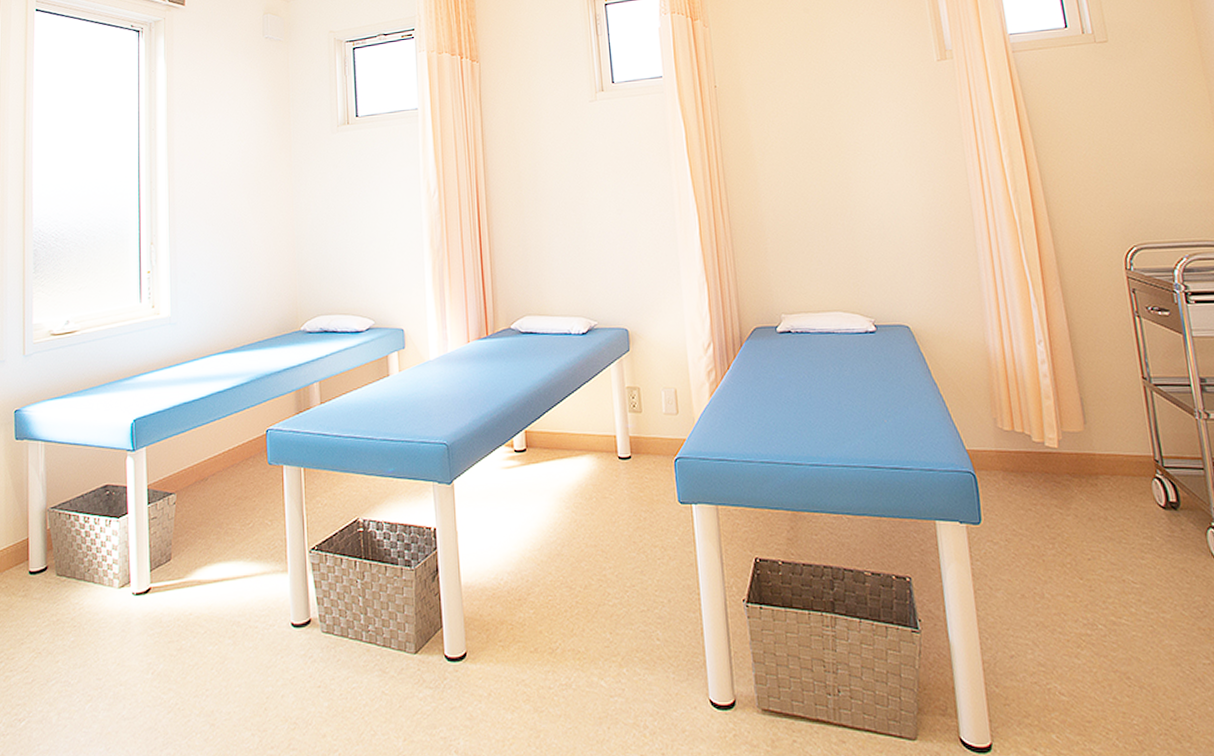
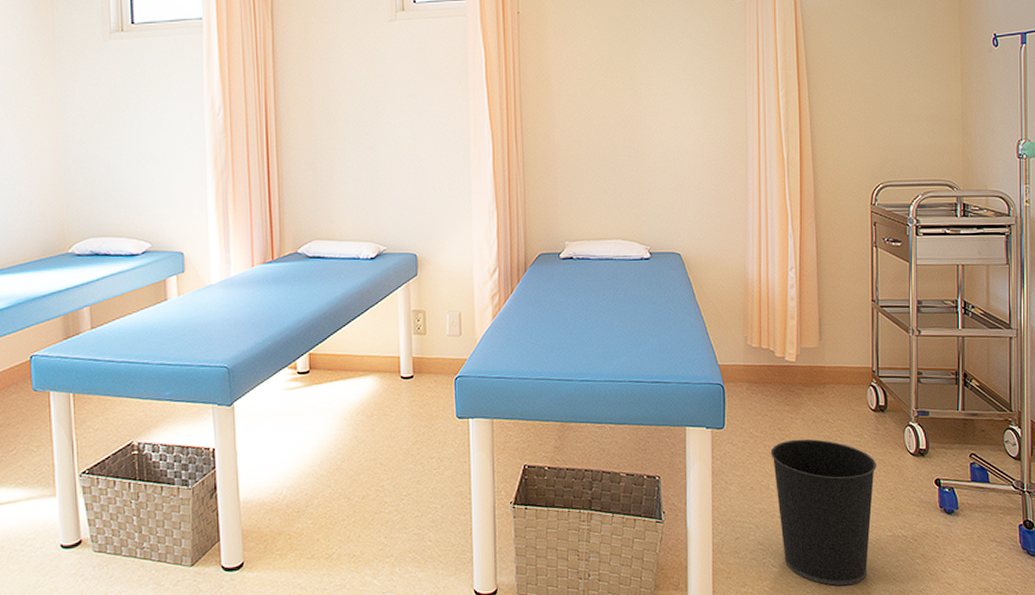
wastebasket: none [1040,539,1183,725] -> present [770,439,877,586]

